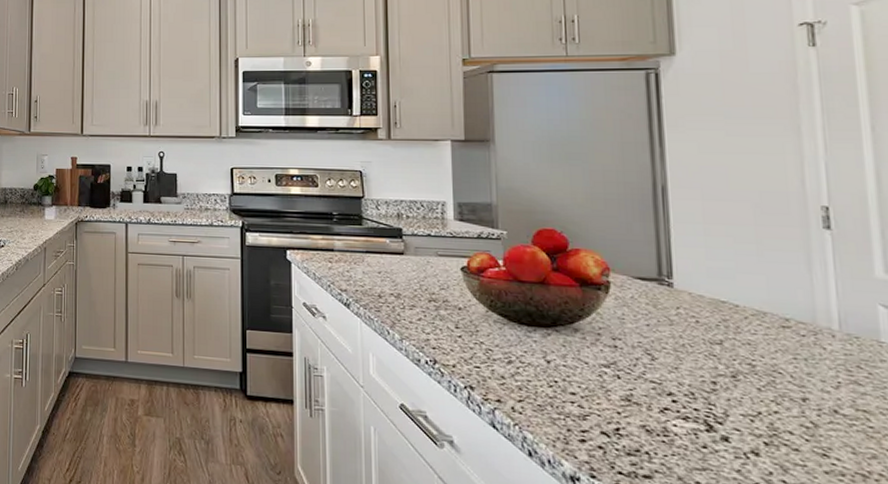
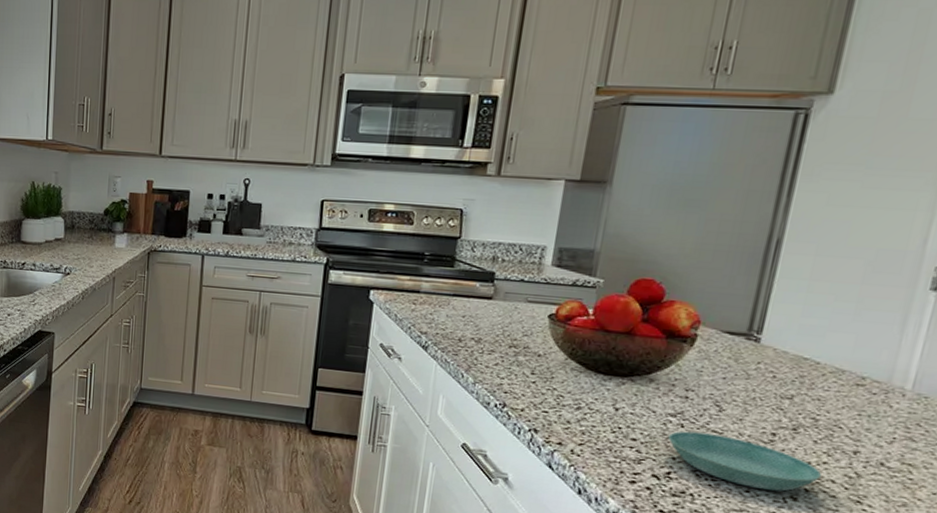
saucer: none [606,382,778,446] -> present [667,431,822,492]

